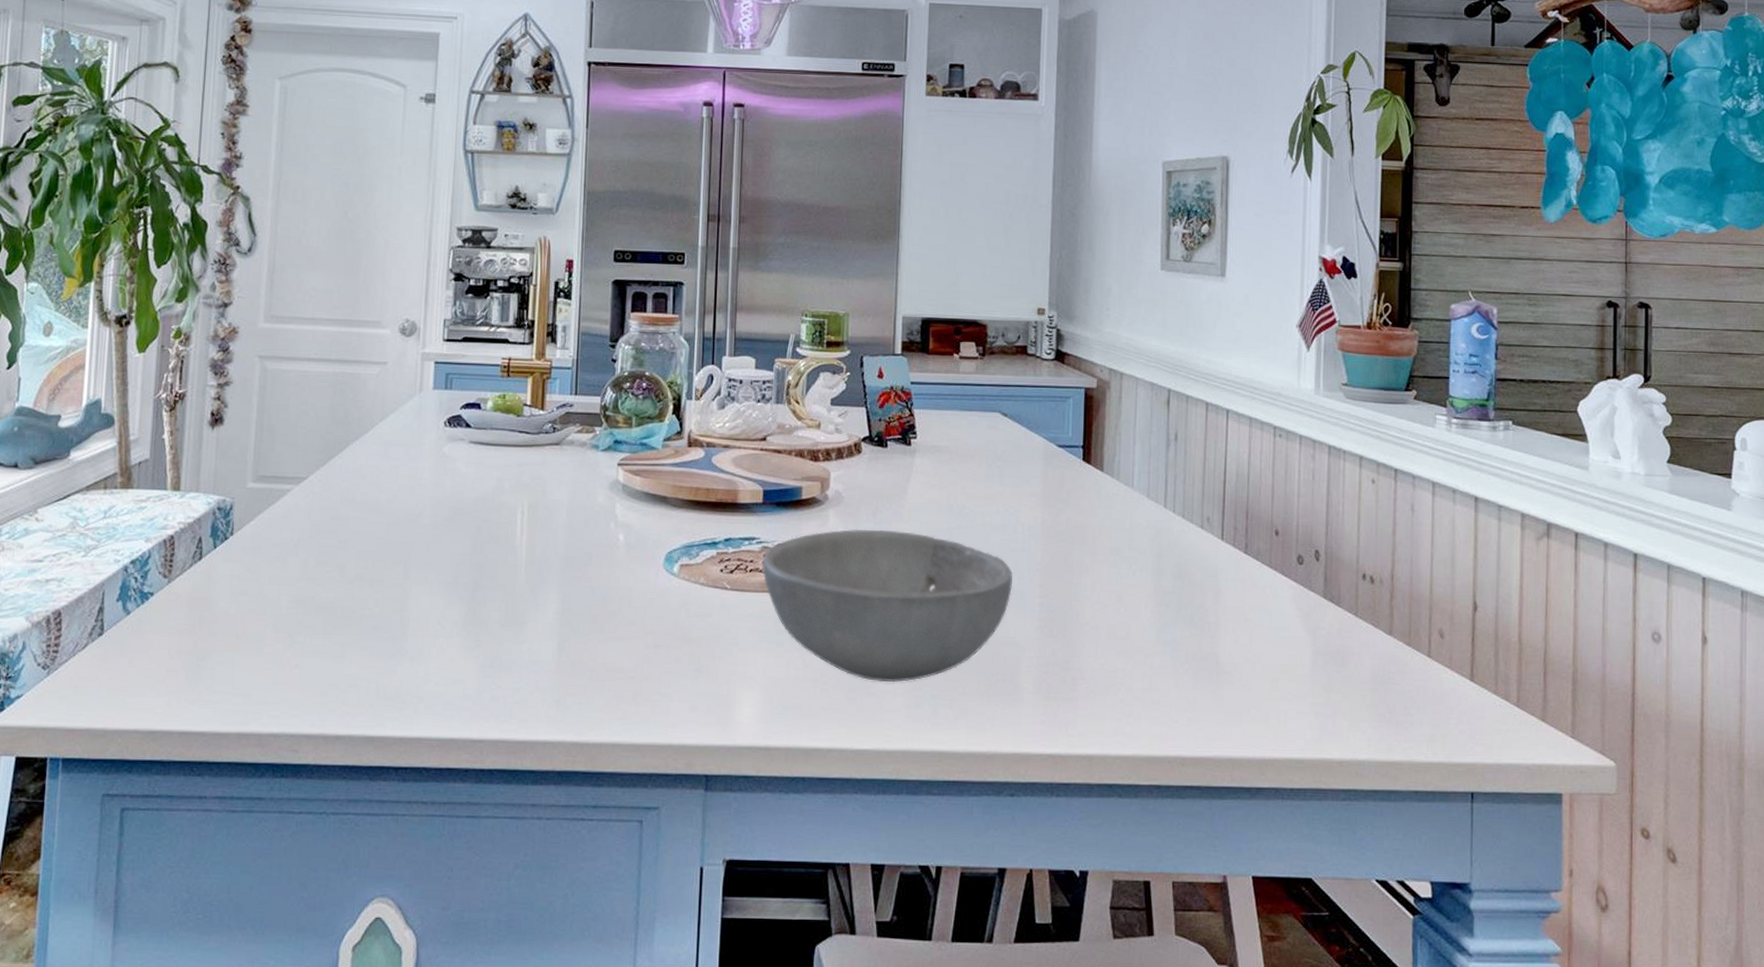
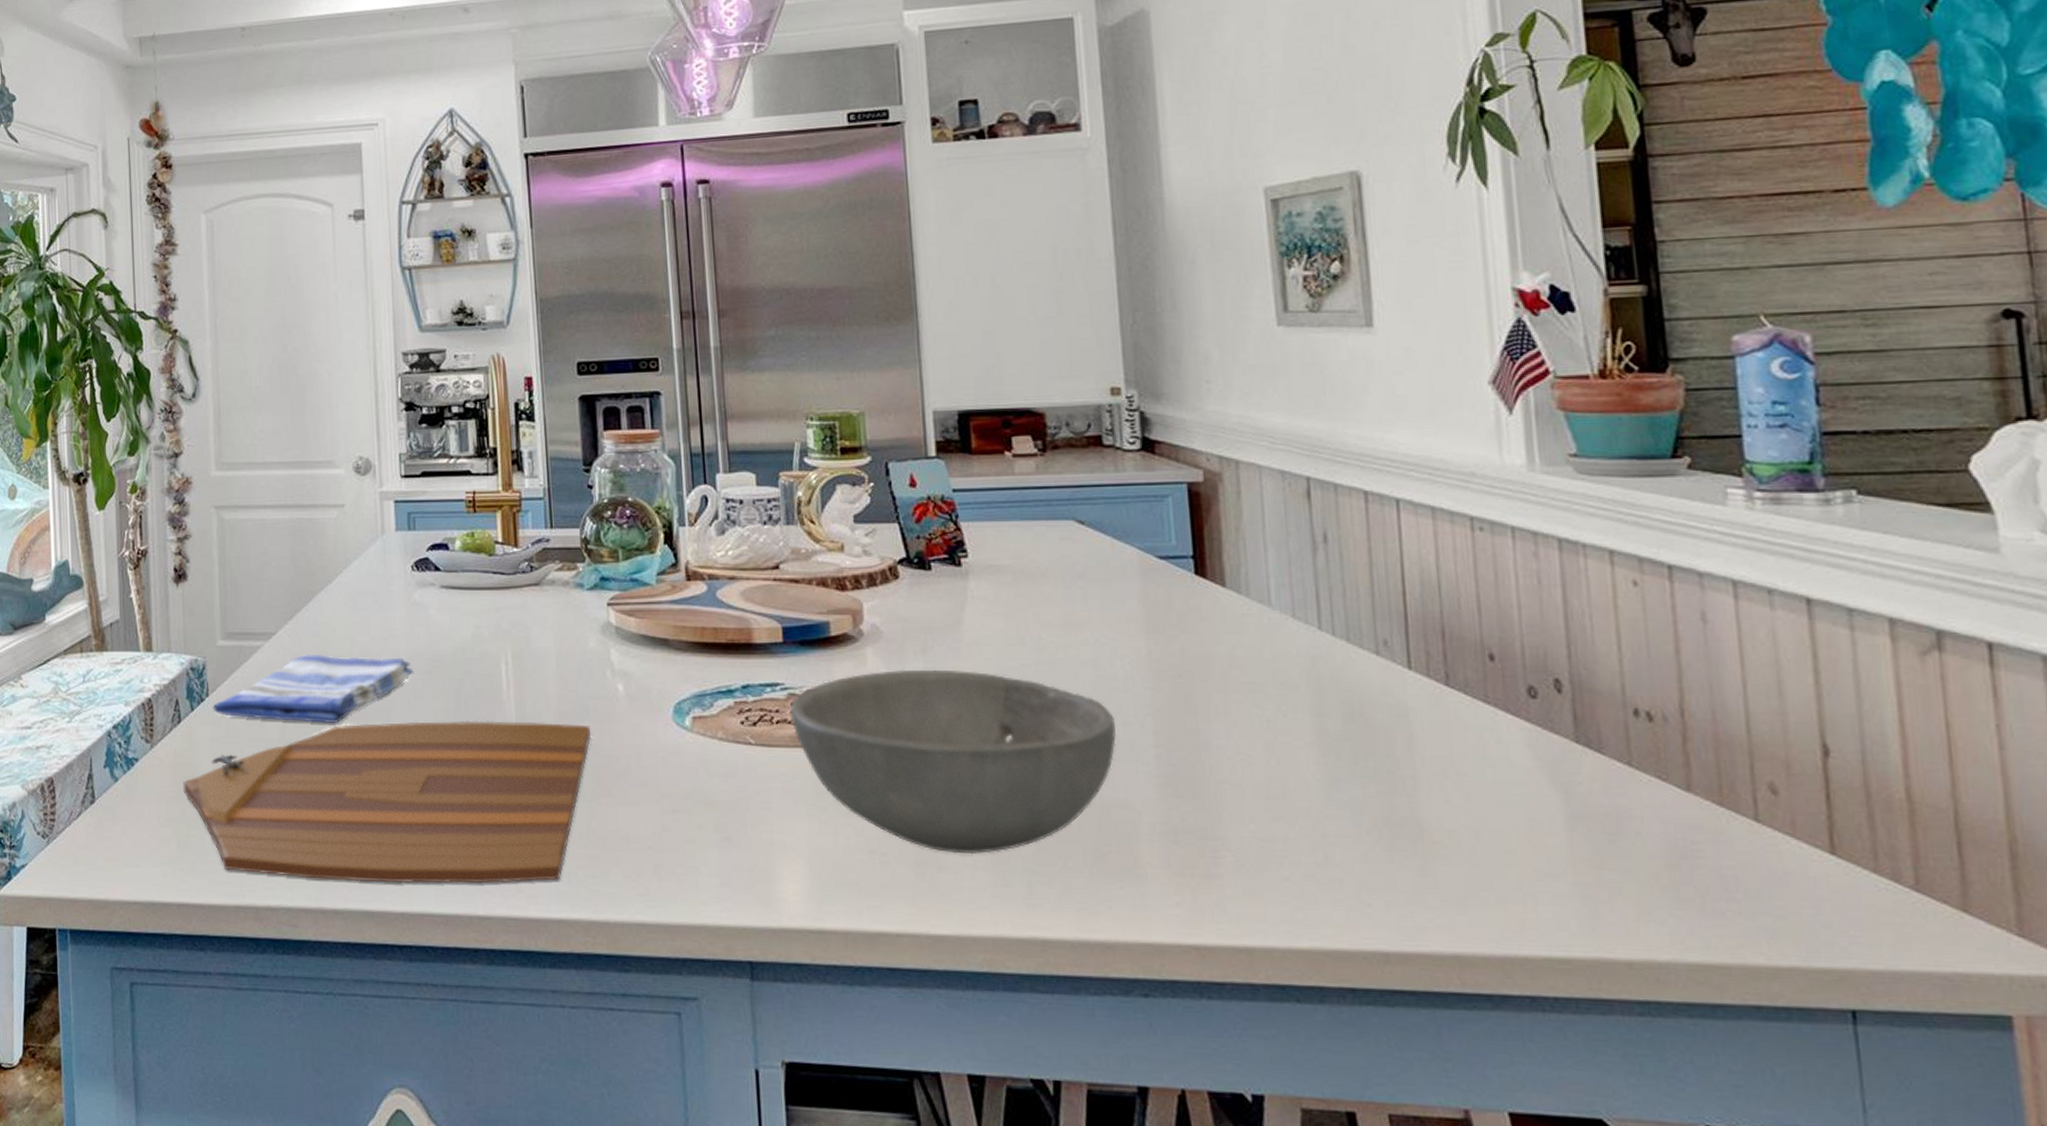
cutting board: none [197,563,591,711] -> present [183,721,591,884]
dish towel: none [236,498,437,563] -> present [213,653,414,723]

